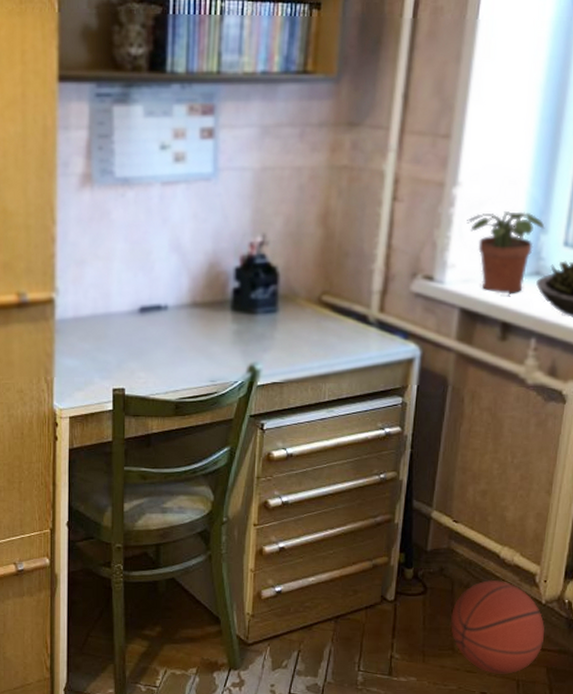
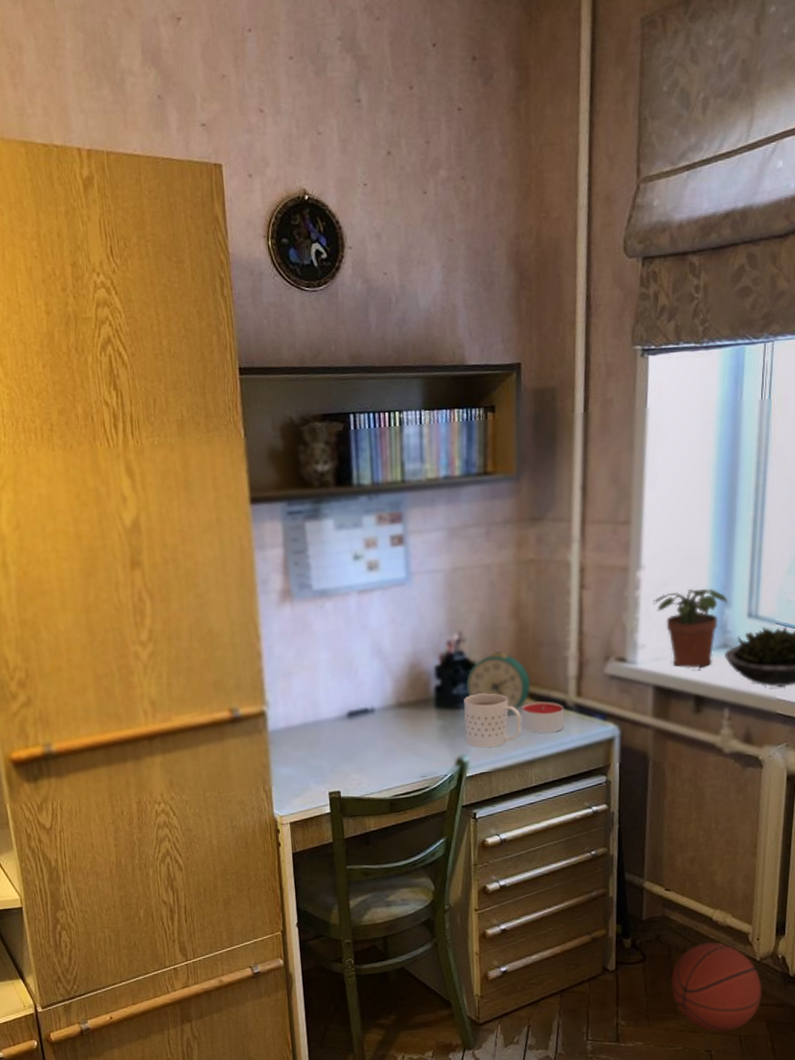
mug: none [259,300,320,357] -> present [463,693,522,748]
alarm clock: none [266,257,333,326] -> present [466,650,531,716]
candle: none [320,314,365,348] -> present [521,701,565,734]

